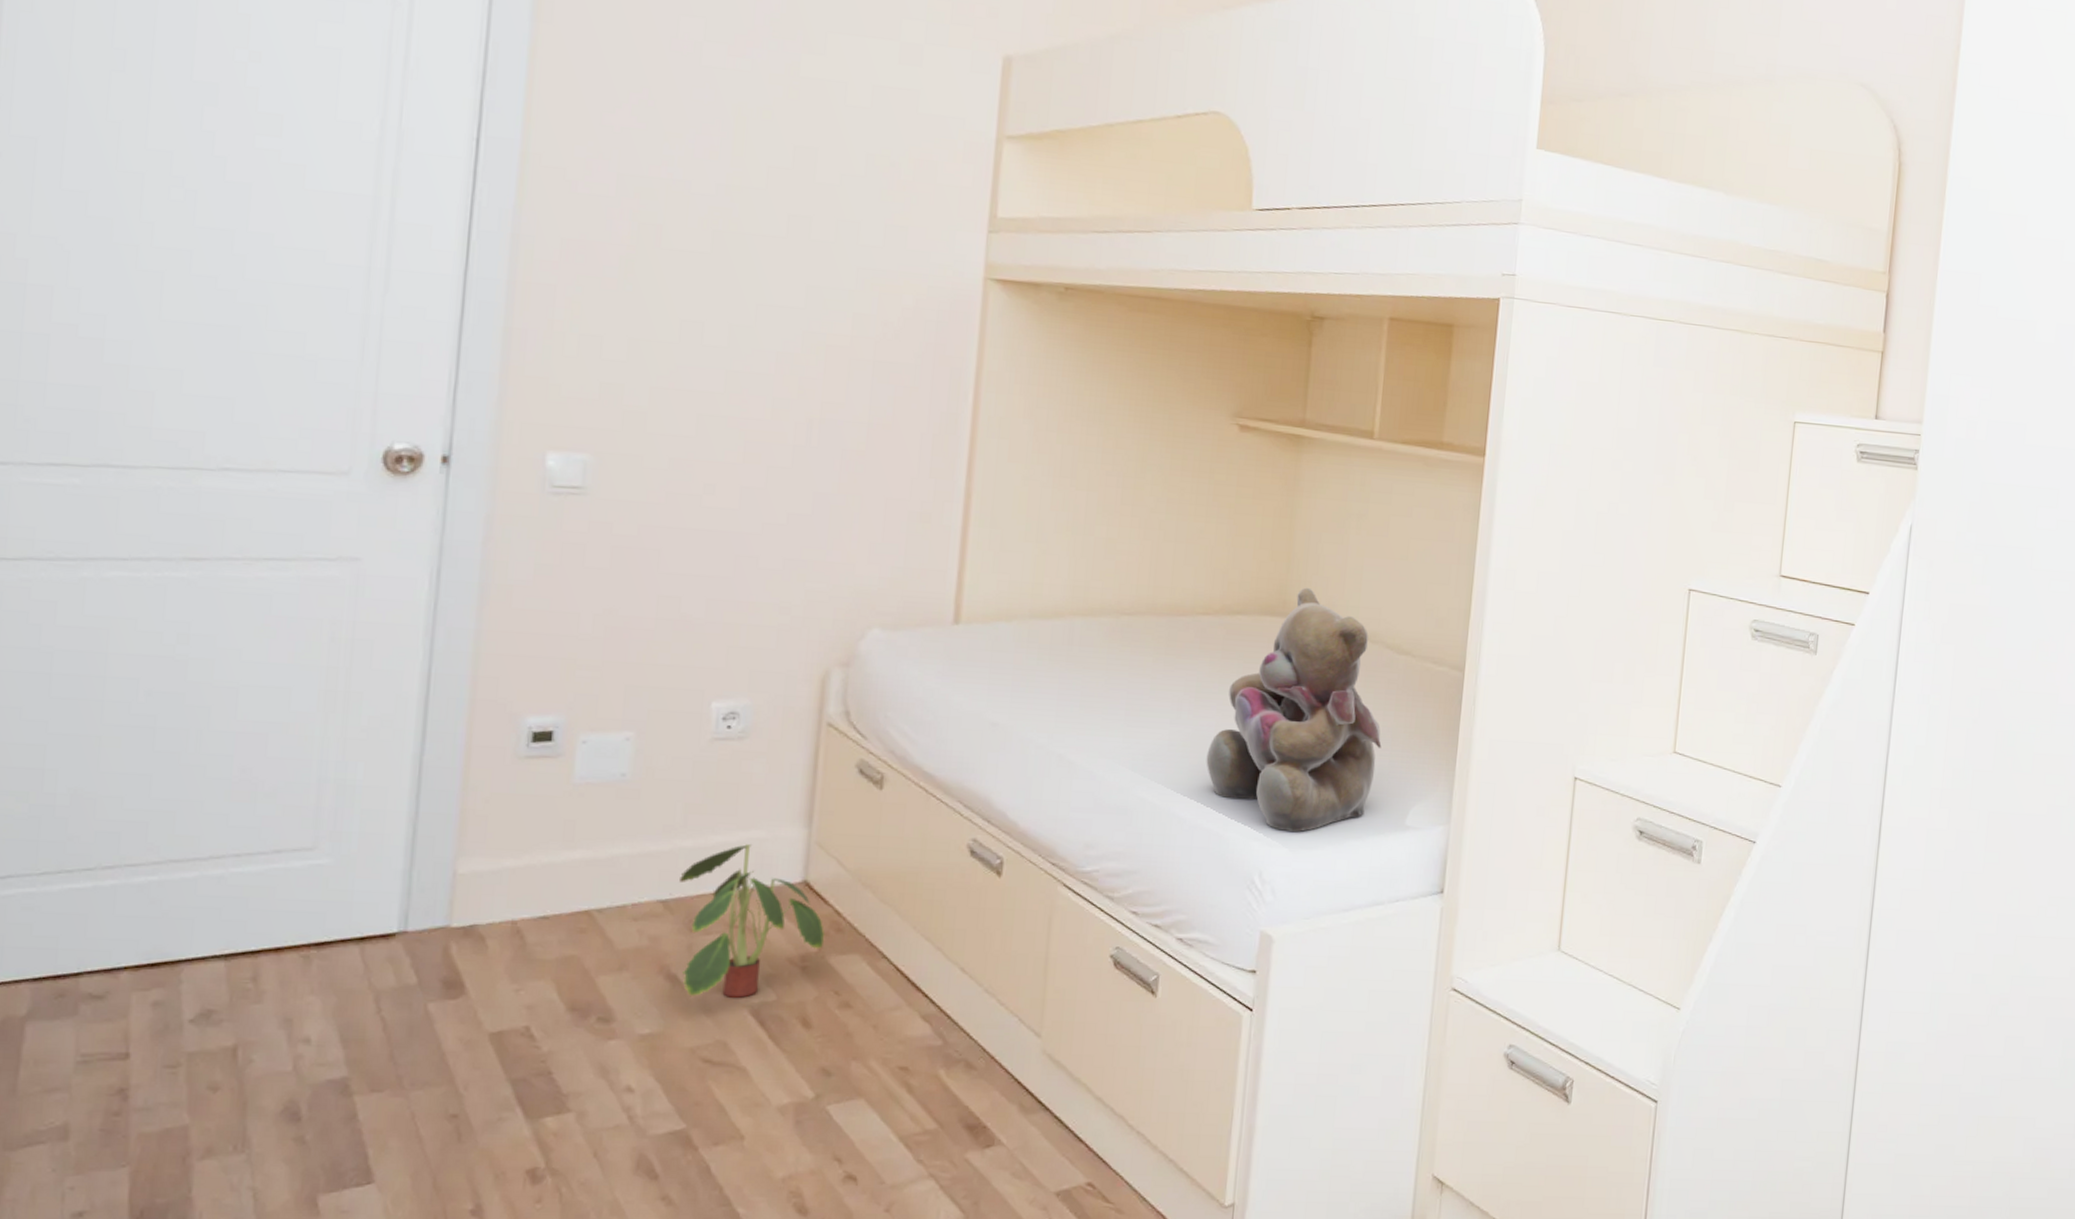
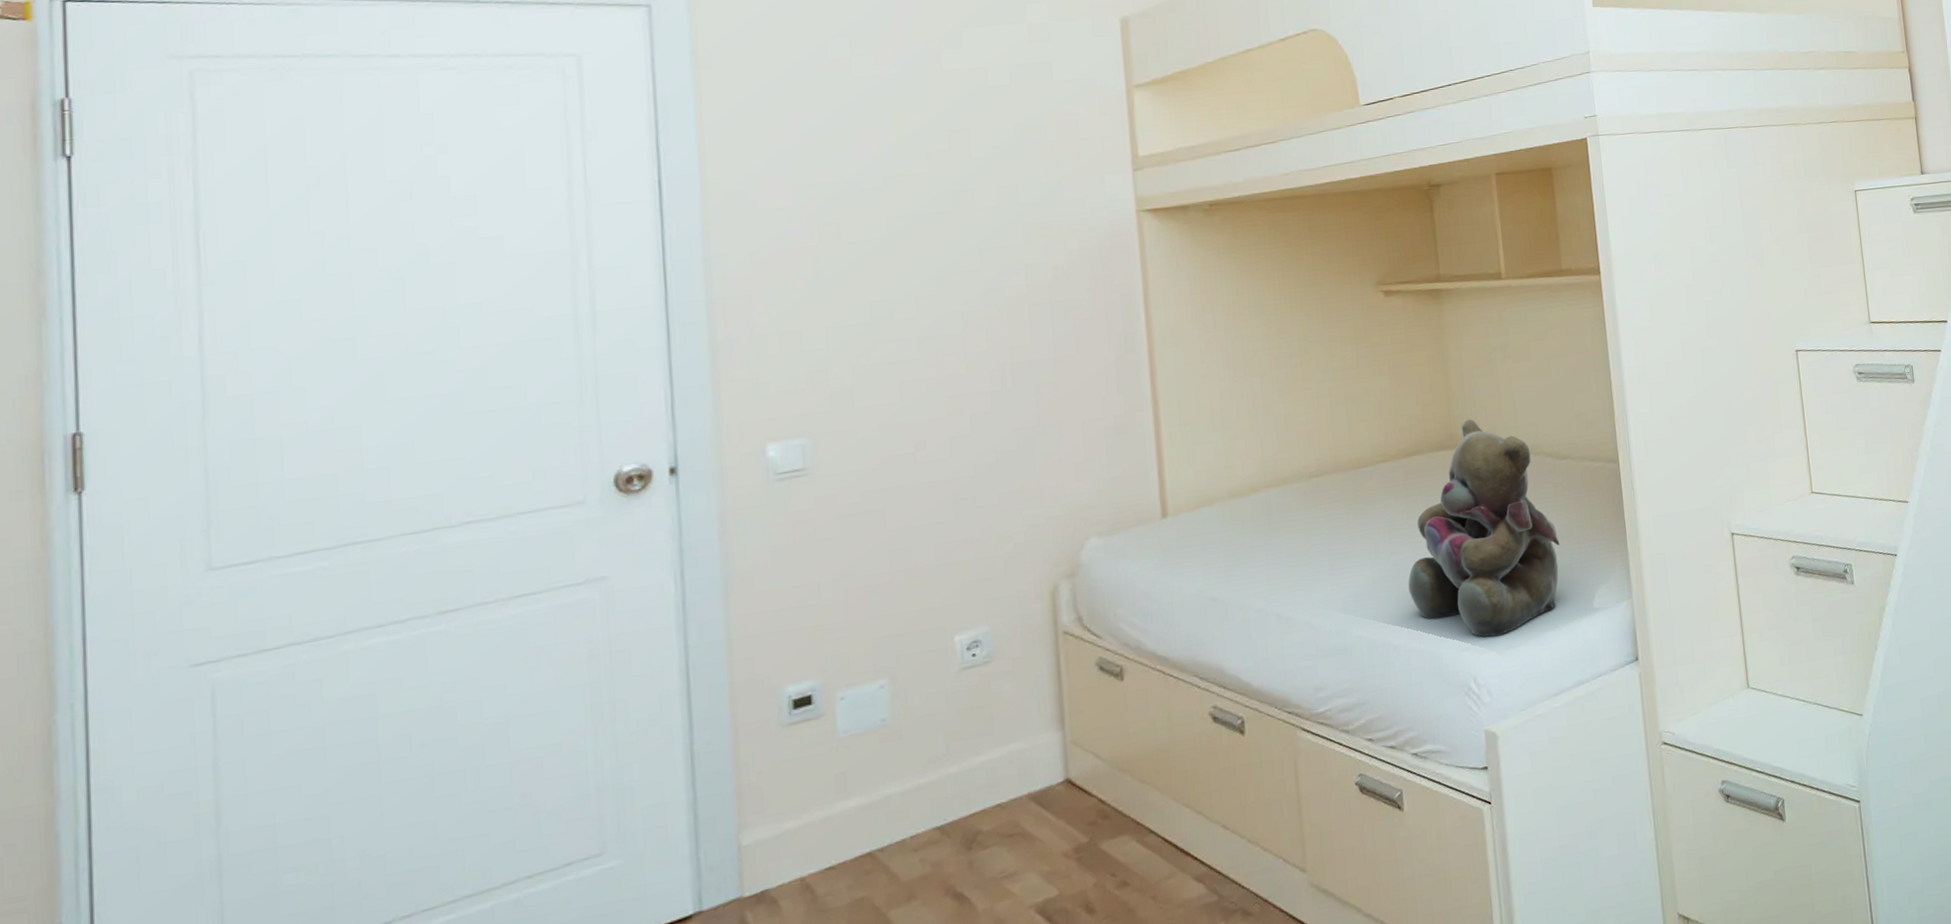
plant: present [680,844,825,998] -> none [951,757,1094,911]

